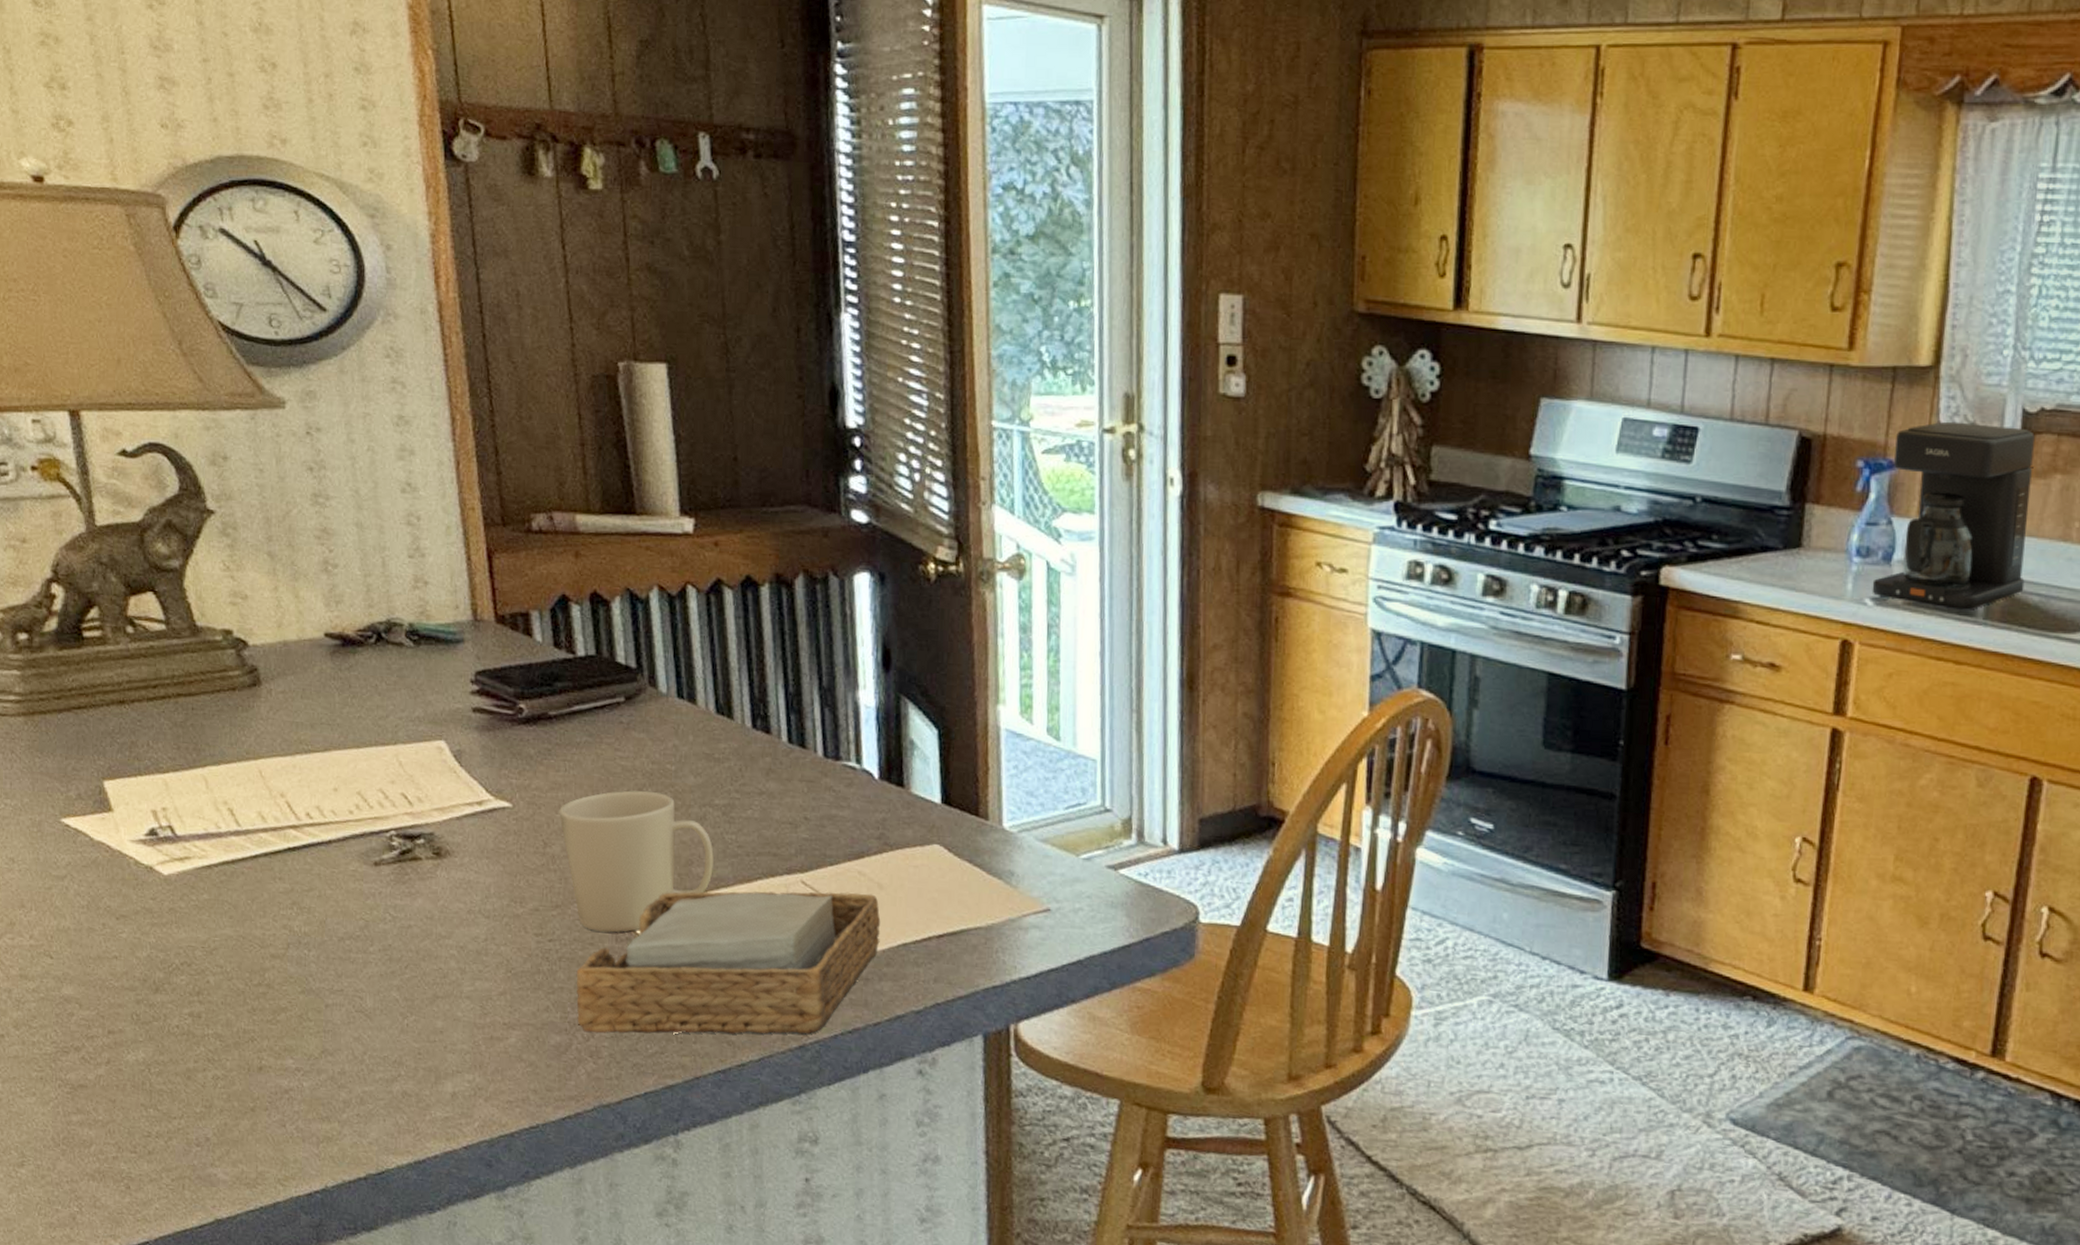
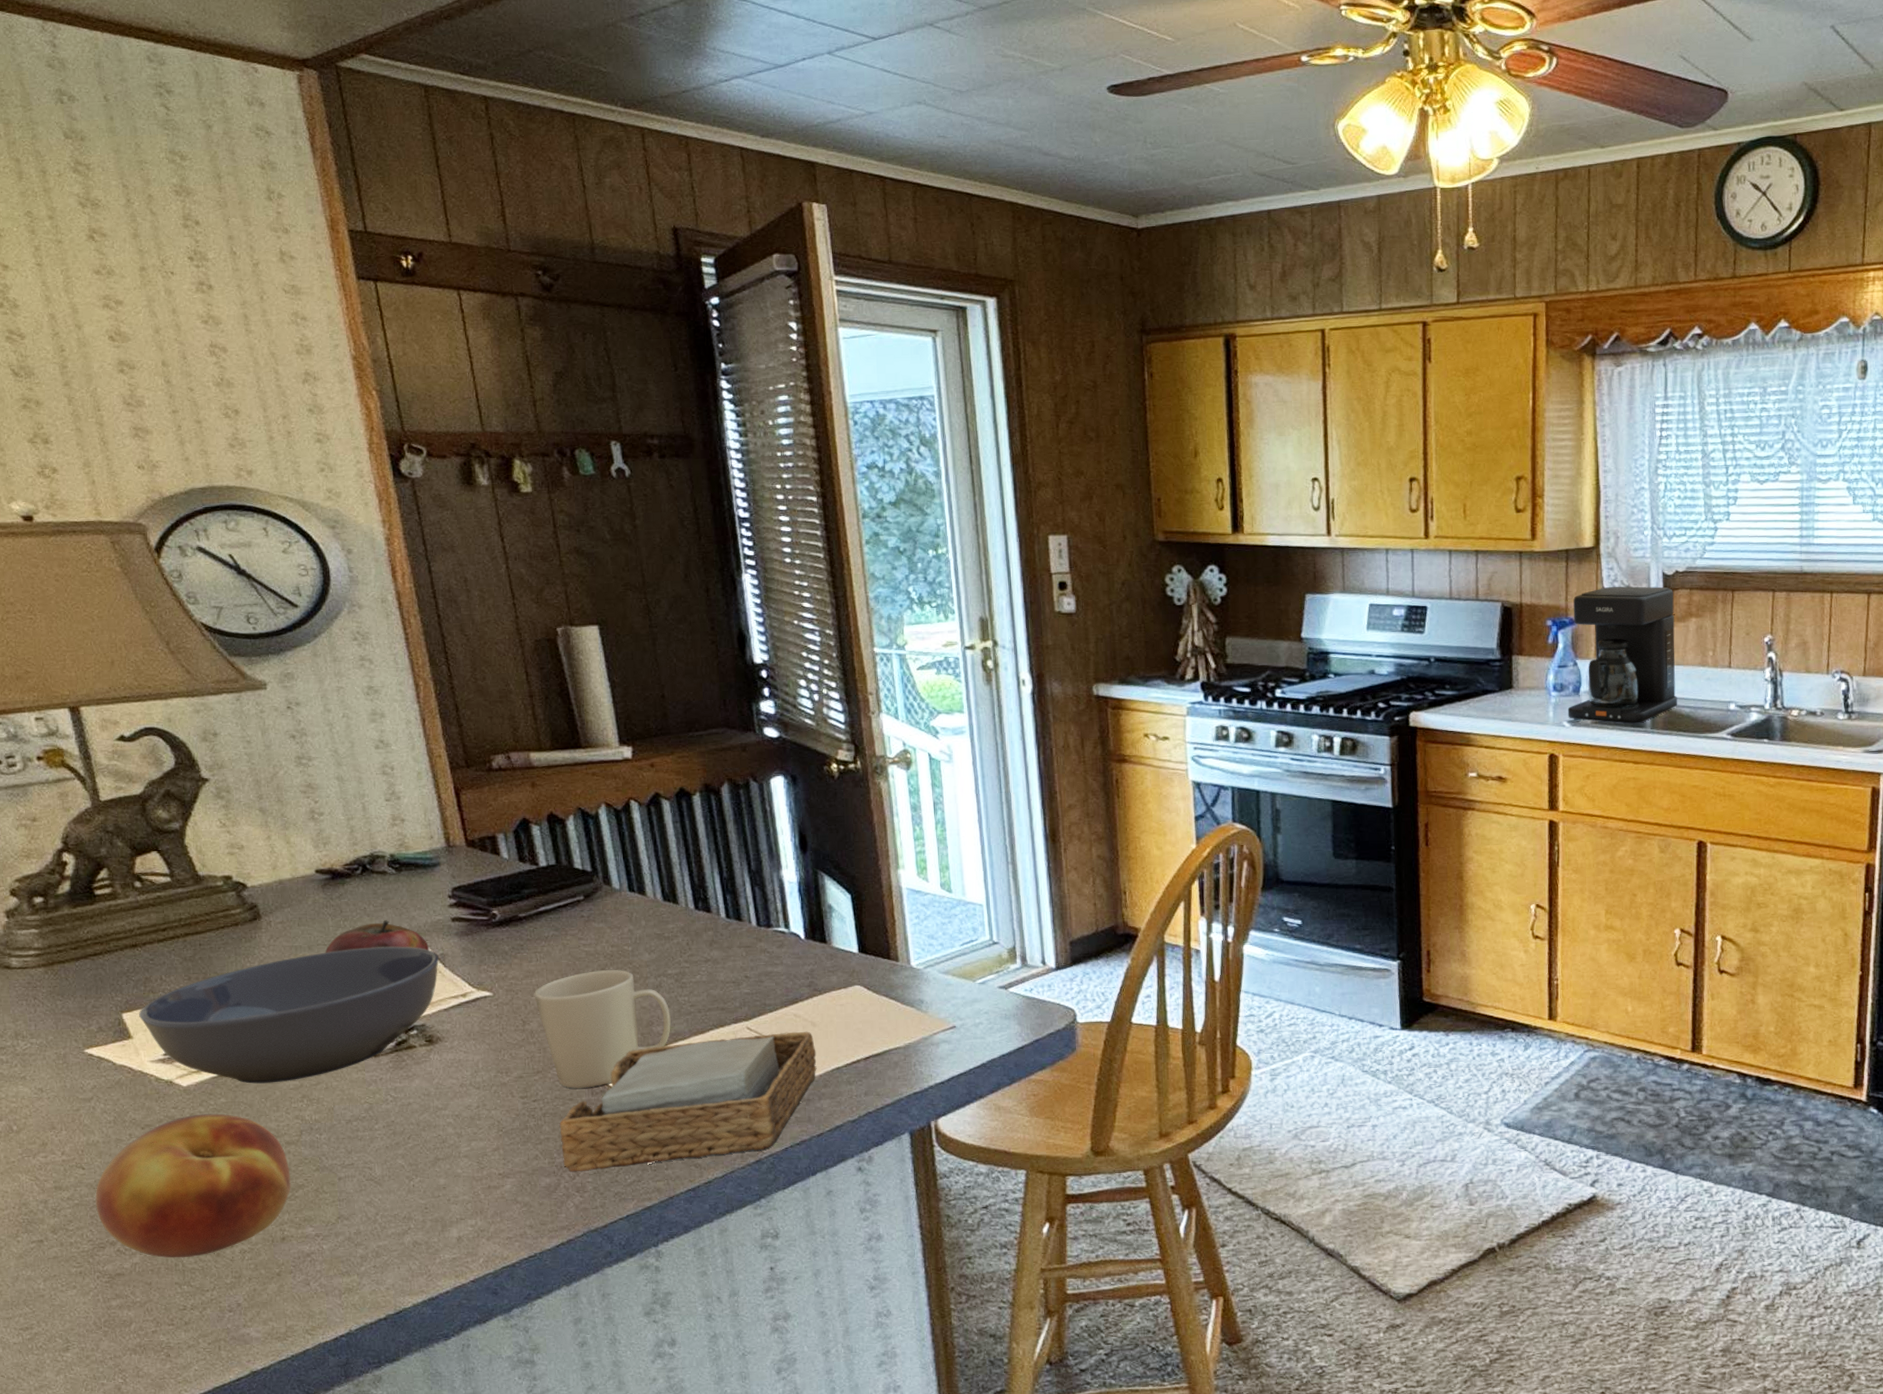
fruit: none [62,909,273,1077] -> present [95,1113,291,1258]
bowl: none [122,732,456,883] -> present [139,946,440,1084]
fruit: none [328,702,445,745] -> present [325,920,430,953]

